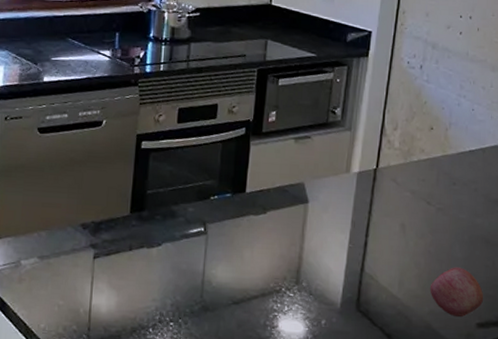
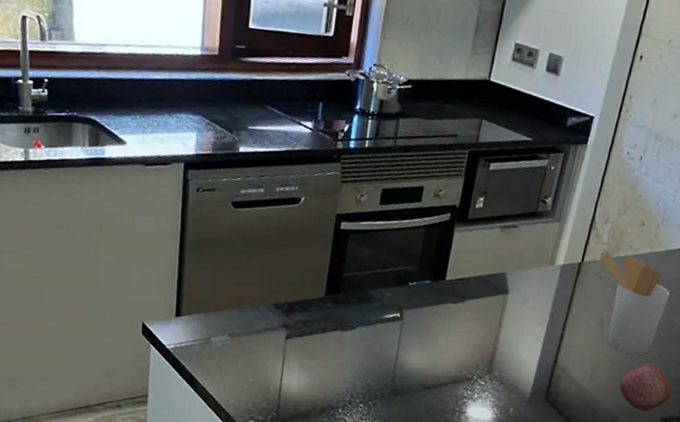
utensil holder: none [392,155,467,259] -> present [598,250,670,355]

